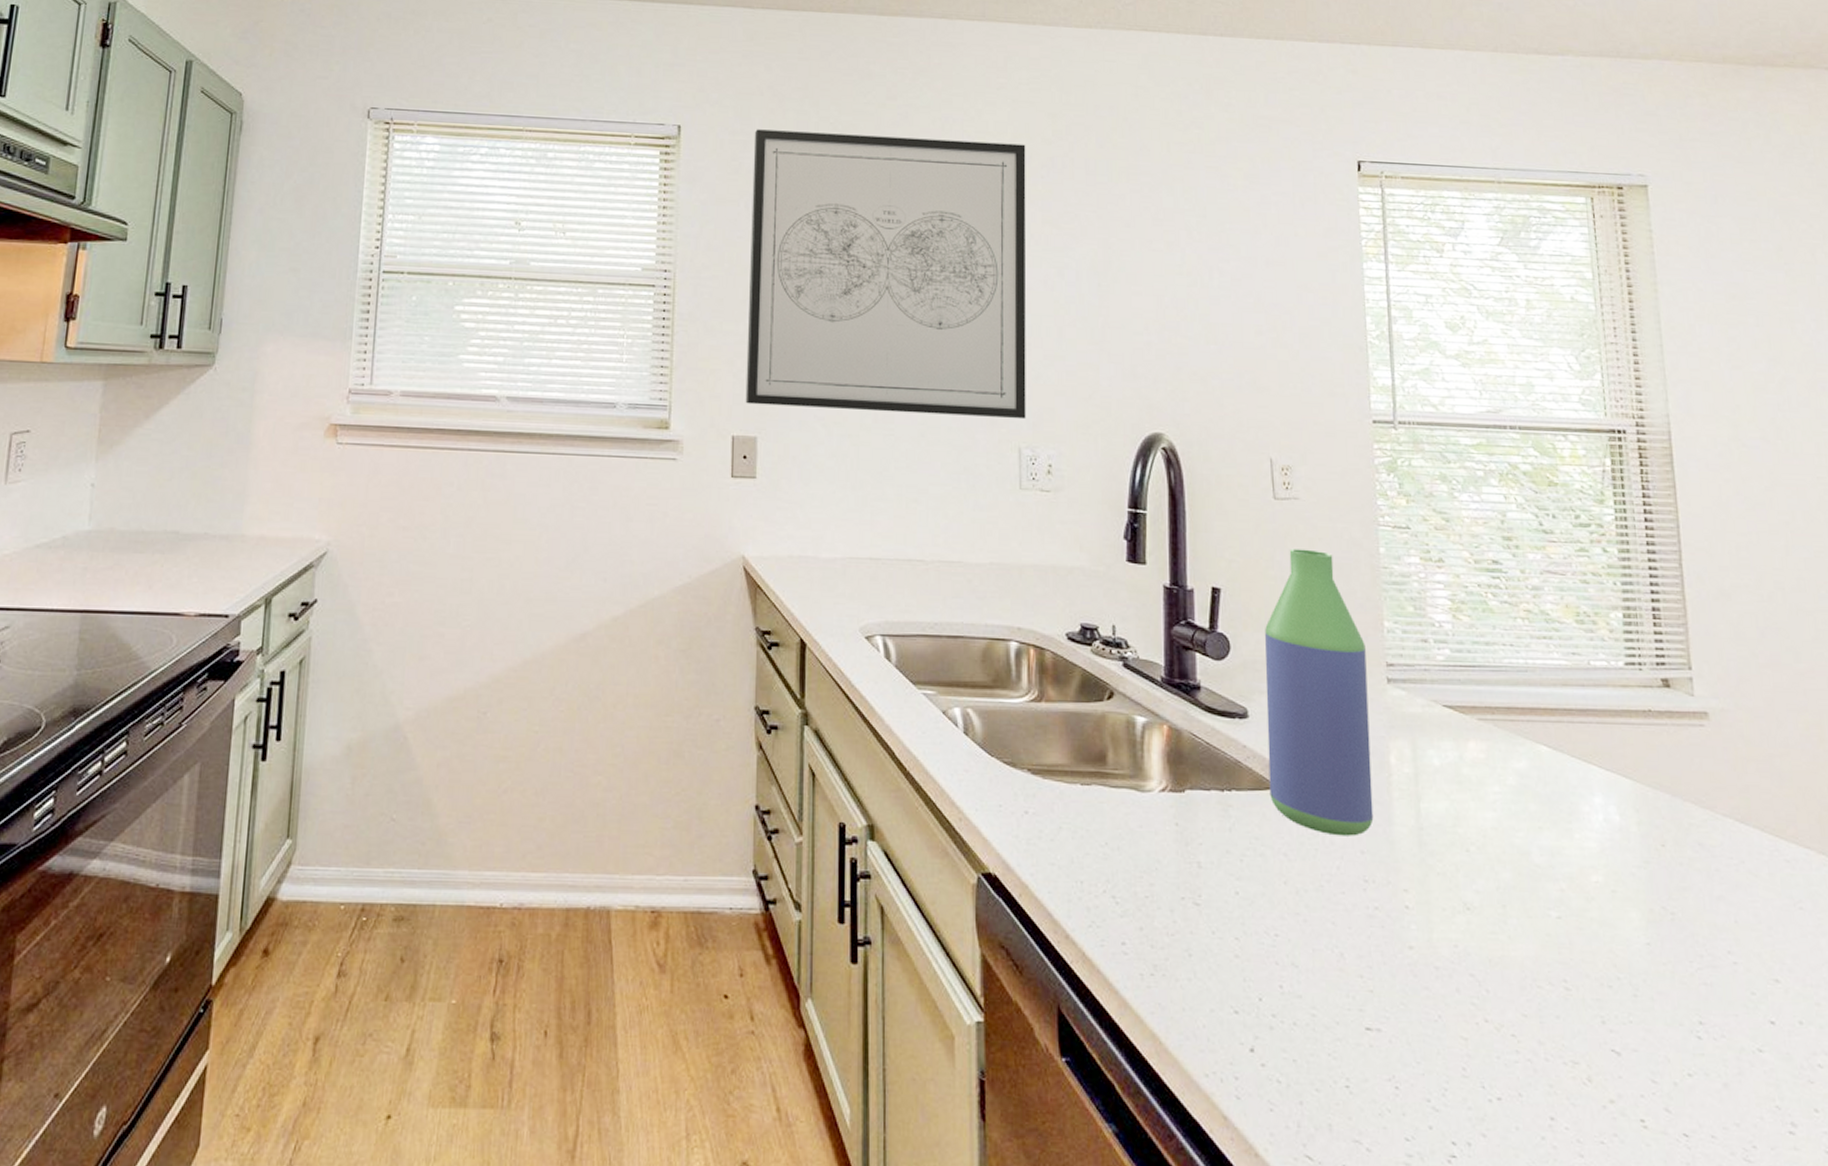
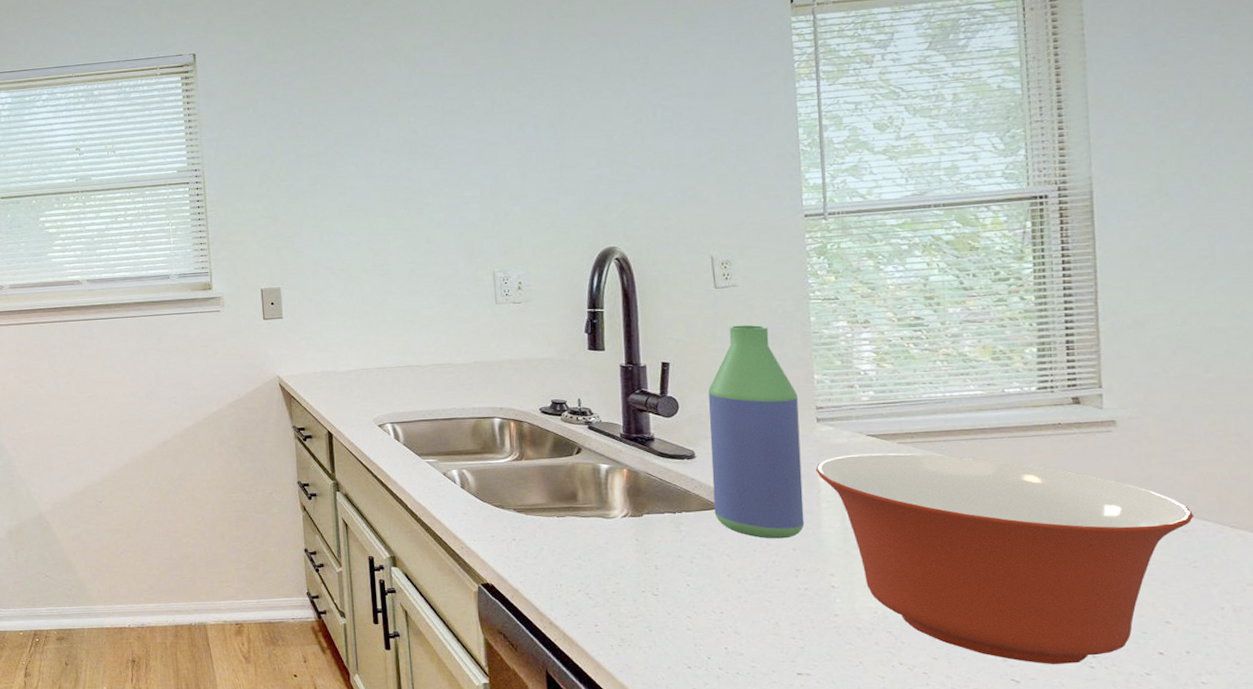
wall art: present [745,129,1027,420] -> none [255,25,498,264]
mixing bowl: none [1386,729,1796,1031] -> present [815,453,1194,664]

